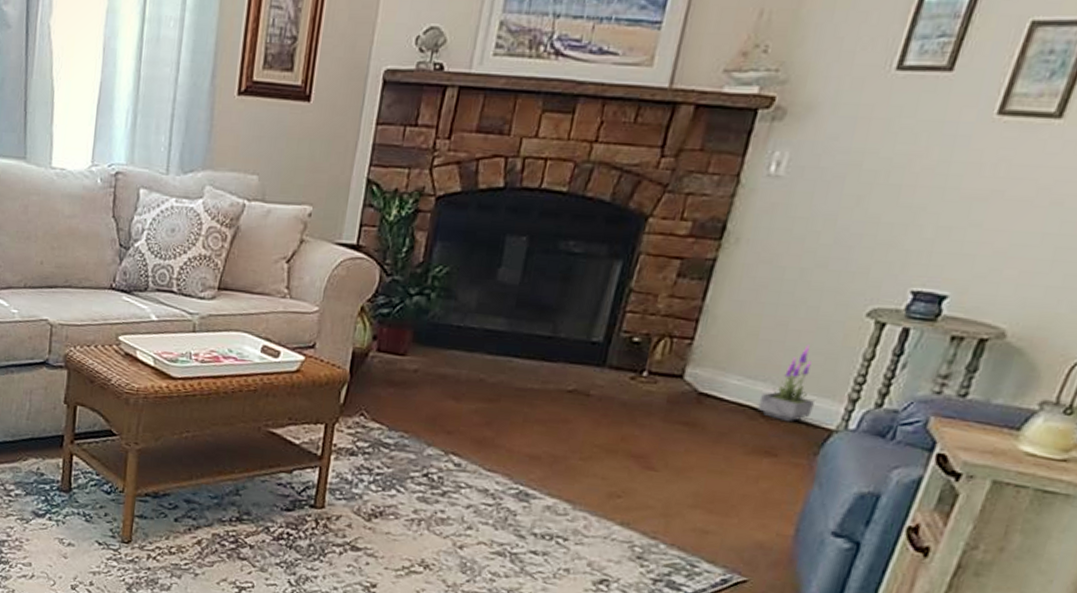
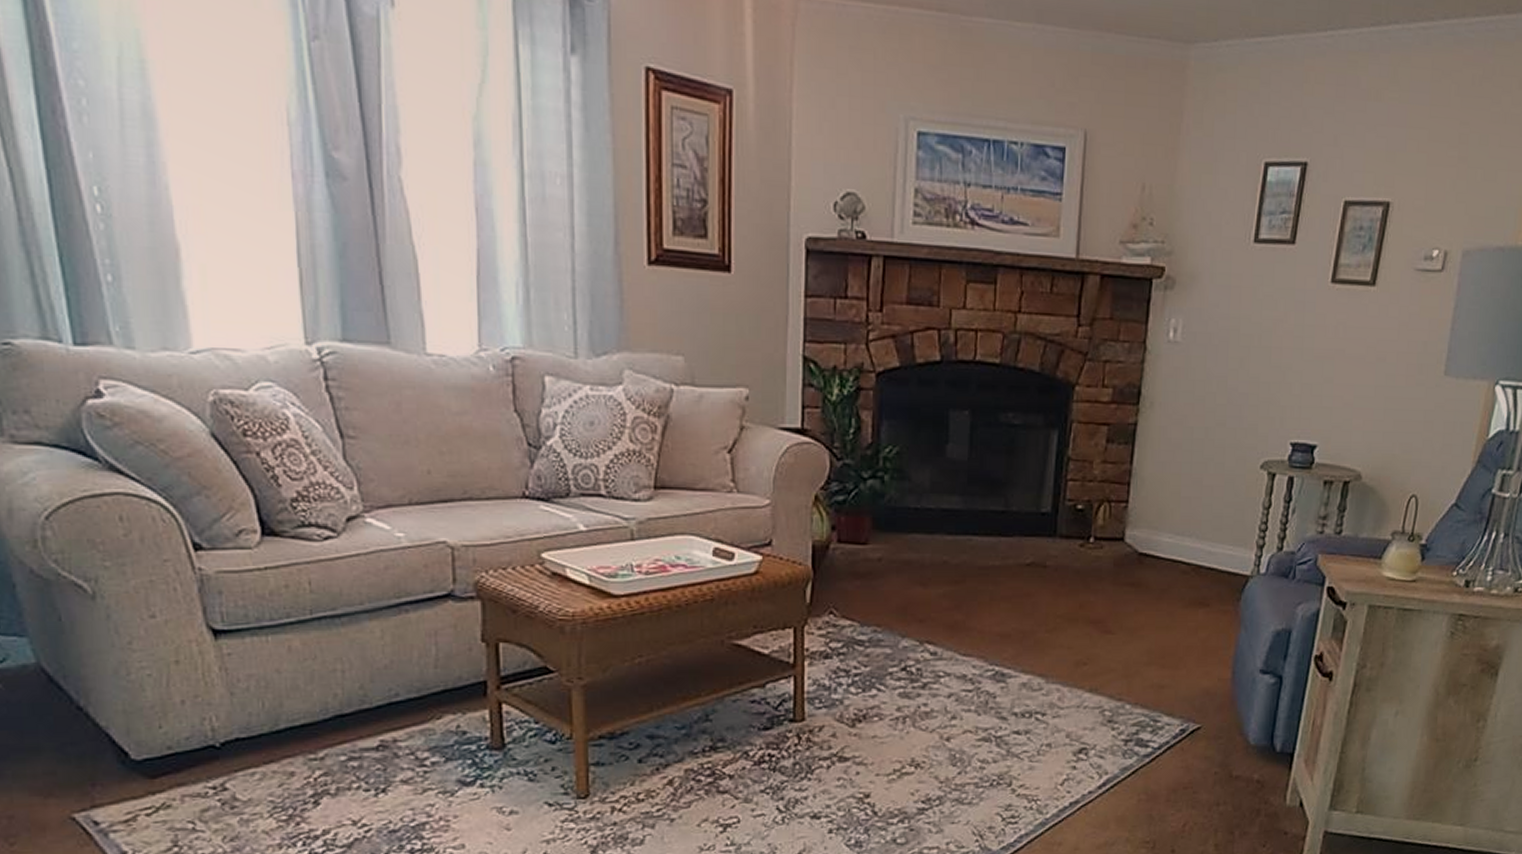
potted plant: present [757,344,814,421] -> none [1188,498,1231,571]

